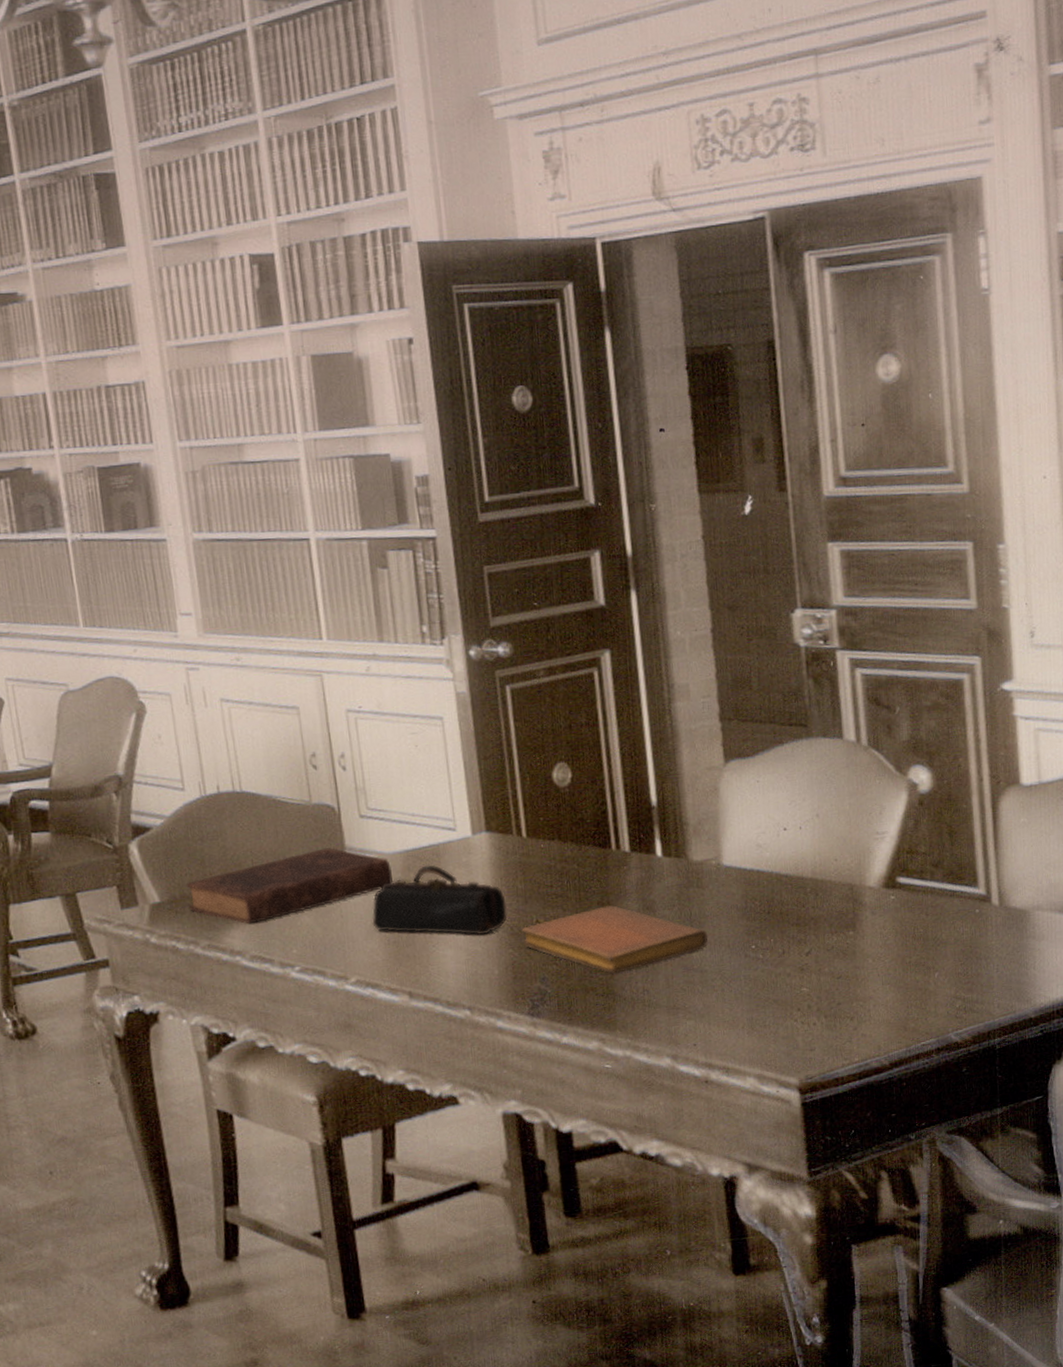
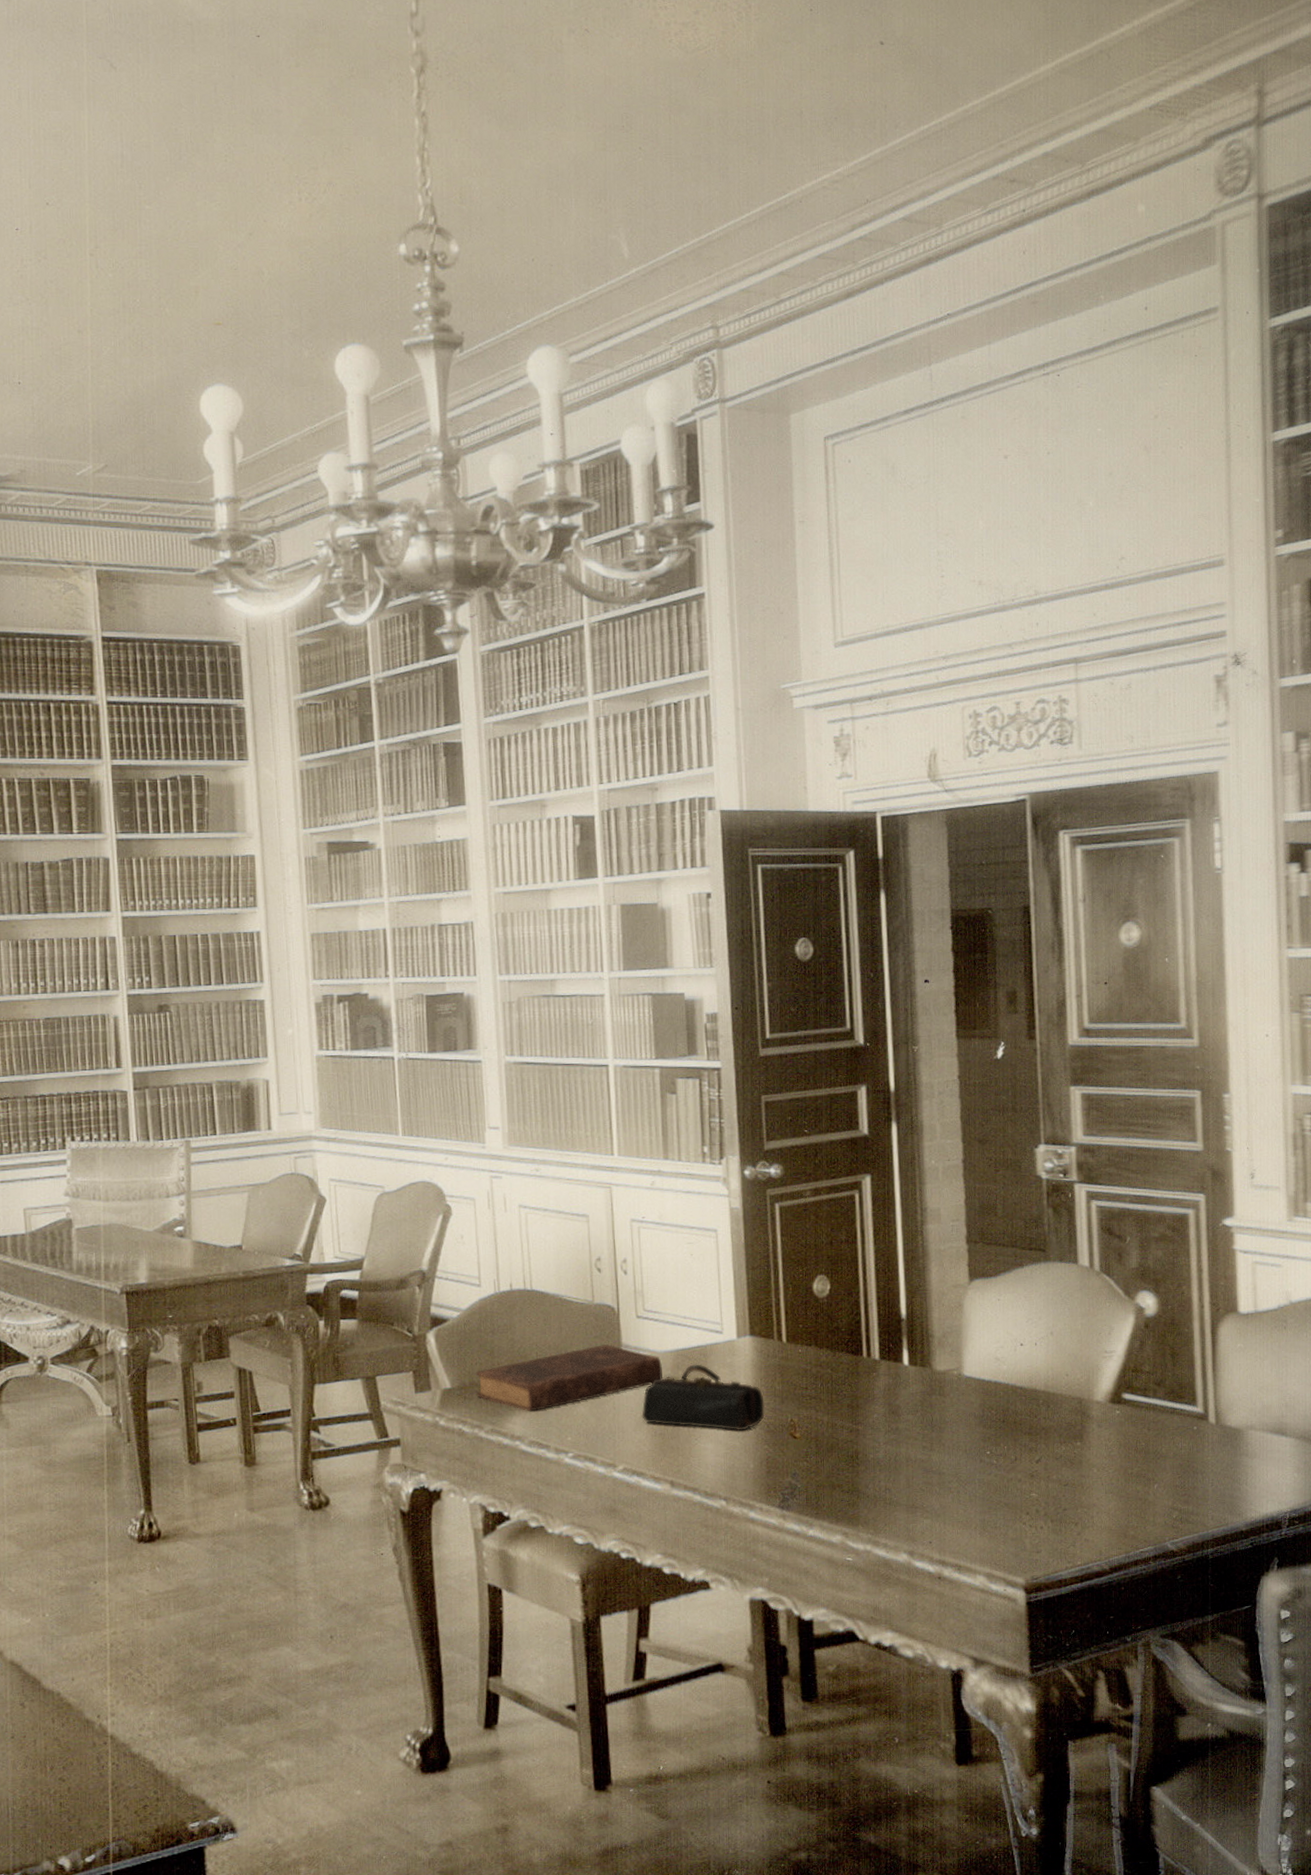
notebook: present [521,905,708,975] -> none [777,1408,947,1473]

